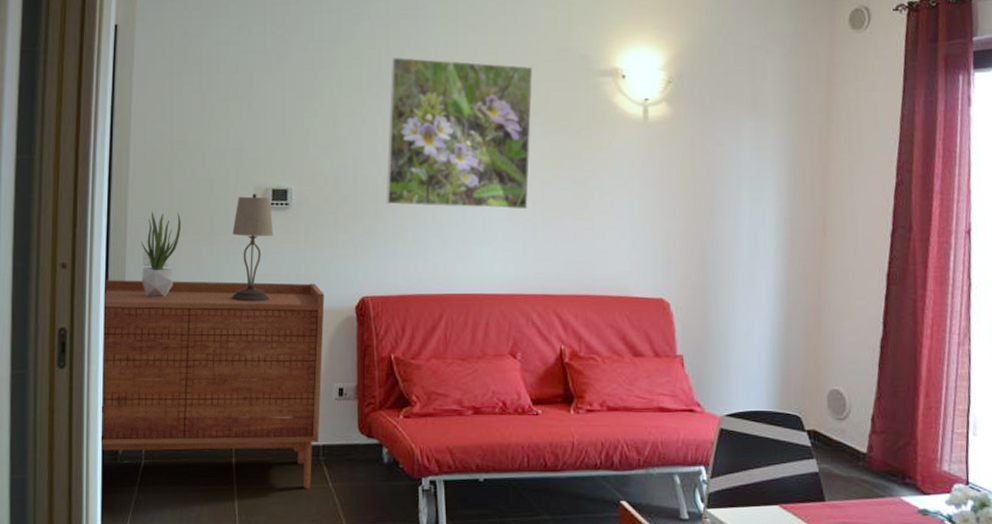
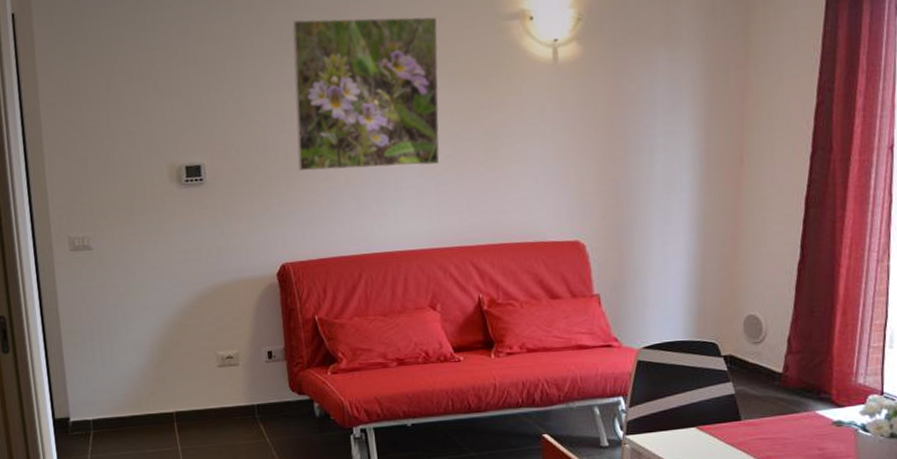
sideboard: present [101,280,325,488] -> none [36,254,253,445]
potted plant: present [141,211,181,298] -> none [65,197,102,281]
table lamp: present [231,194,274,302] -> none [151,172,194,278]

